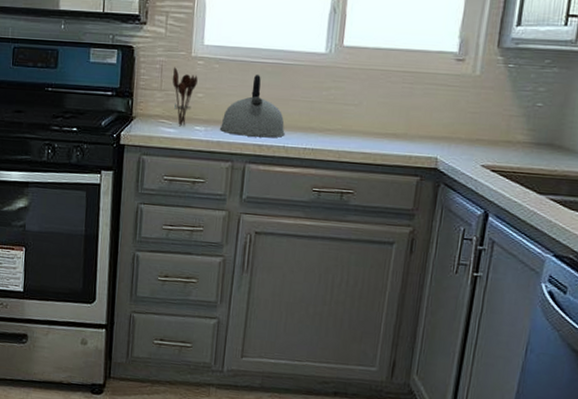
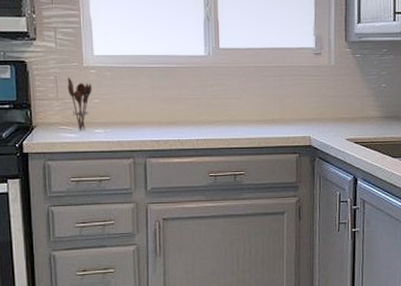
kettle: present [219,74,285,138] -> none [118,78,178,134]

